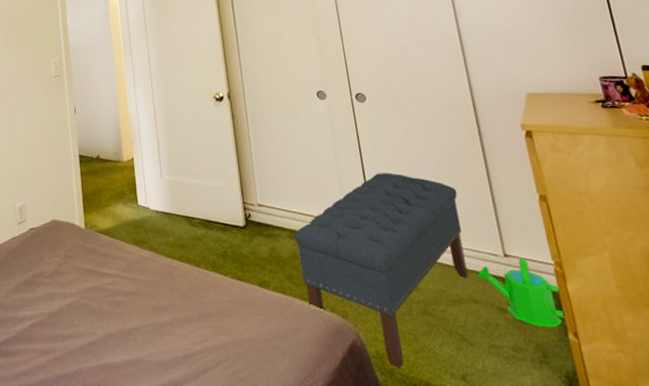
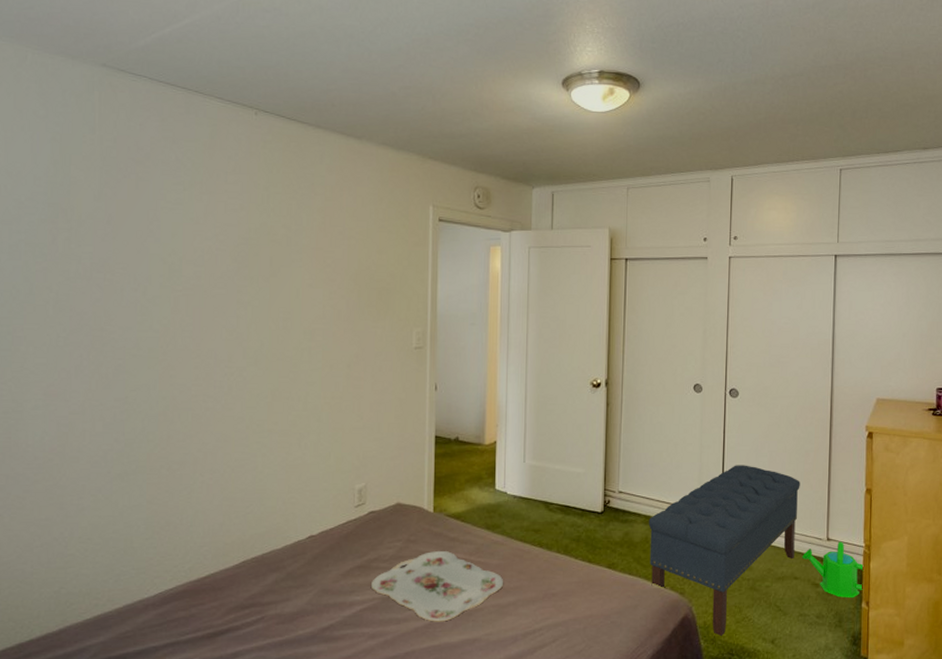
serving tray: none [38,266,158,340] -> present [371,550,504,622]

